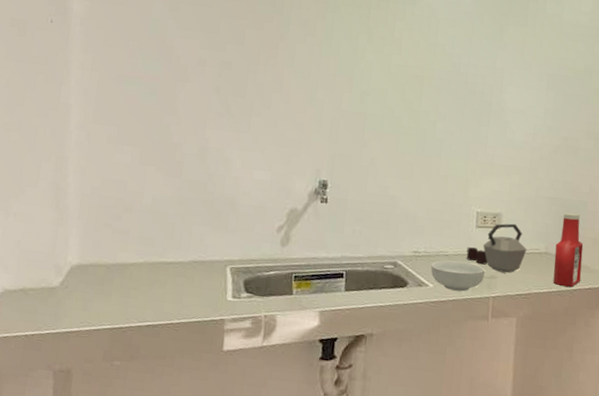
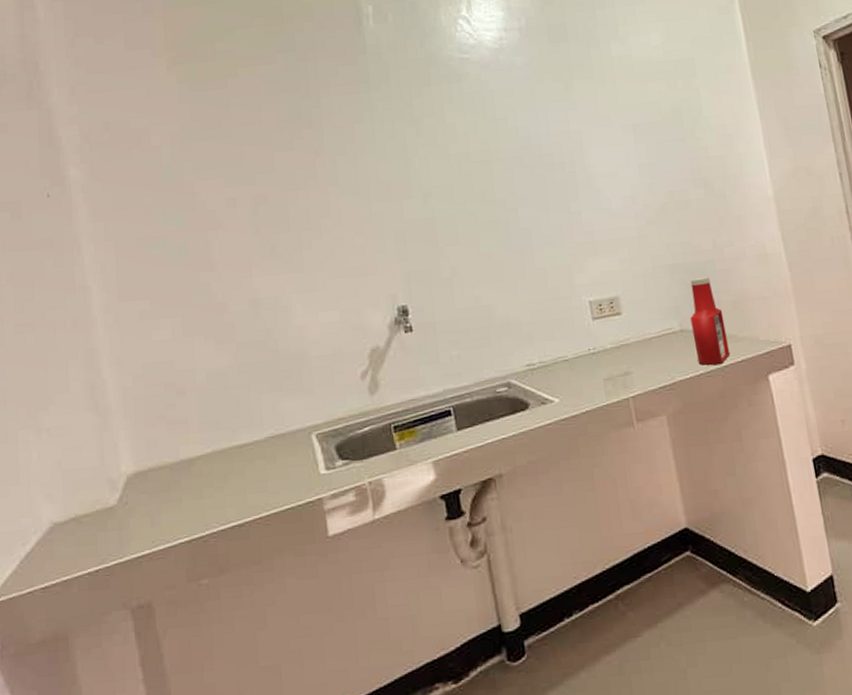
cereal bowl: present [431,260,485,292] -> none [551,362,617,401]
kettle: present [466,223,527,273] -> none [588,305,659,366]

